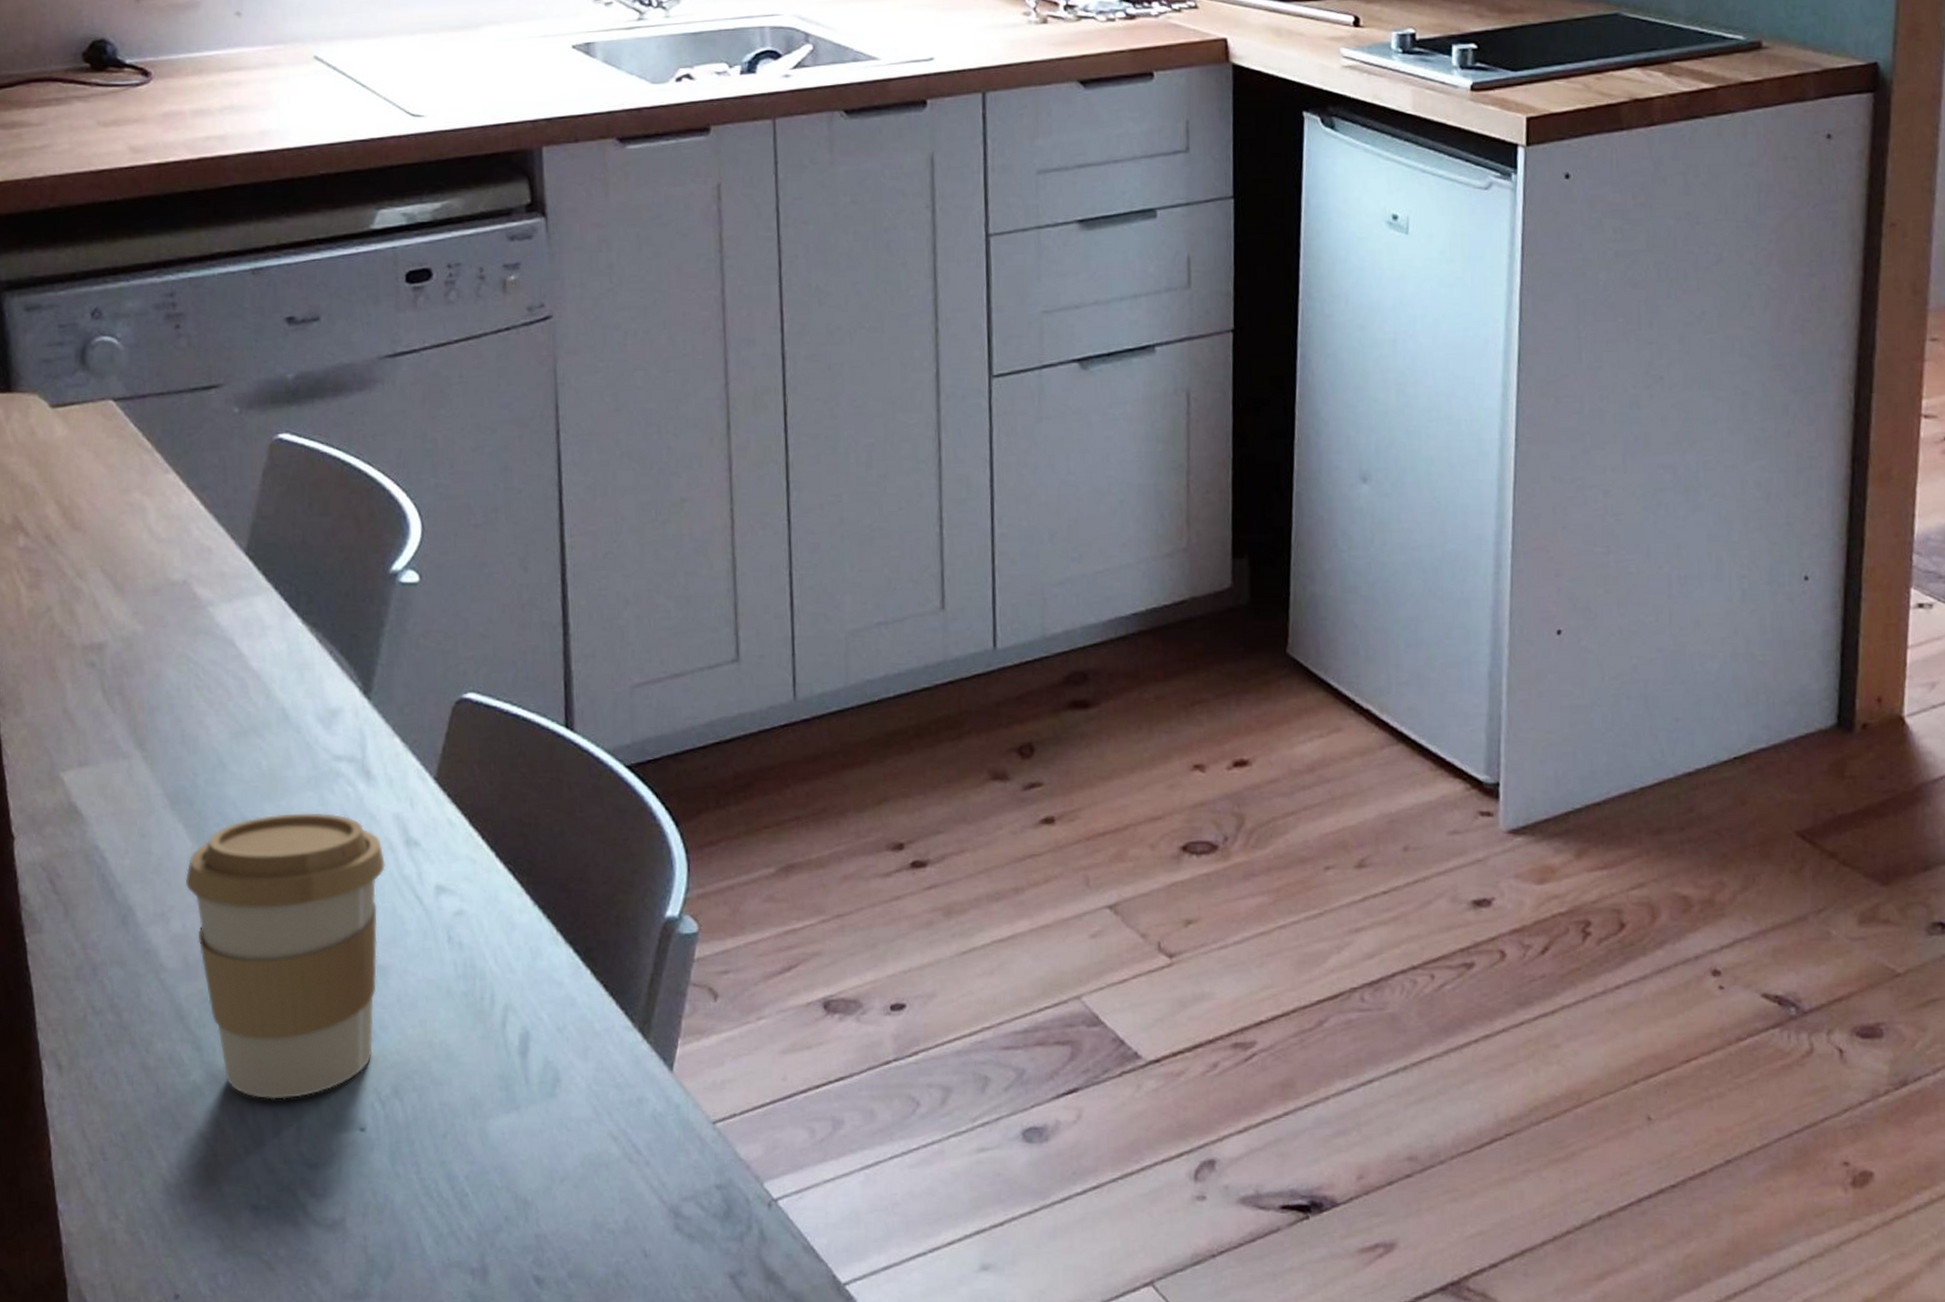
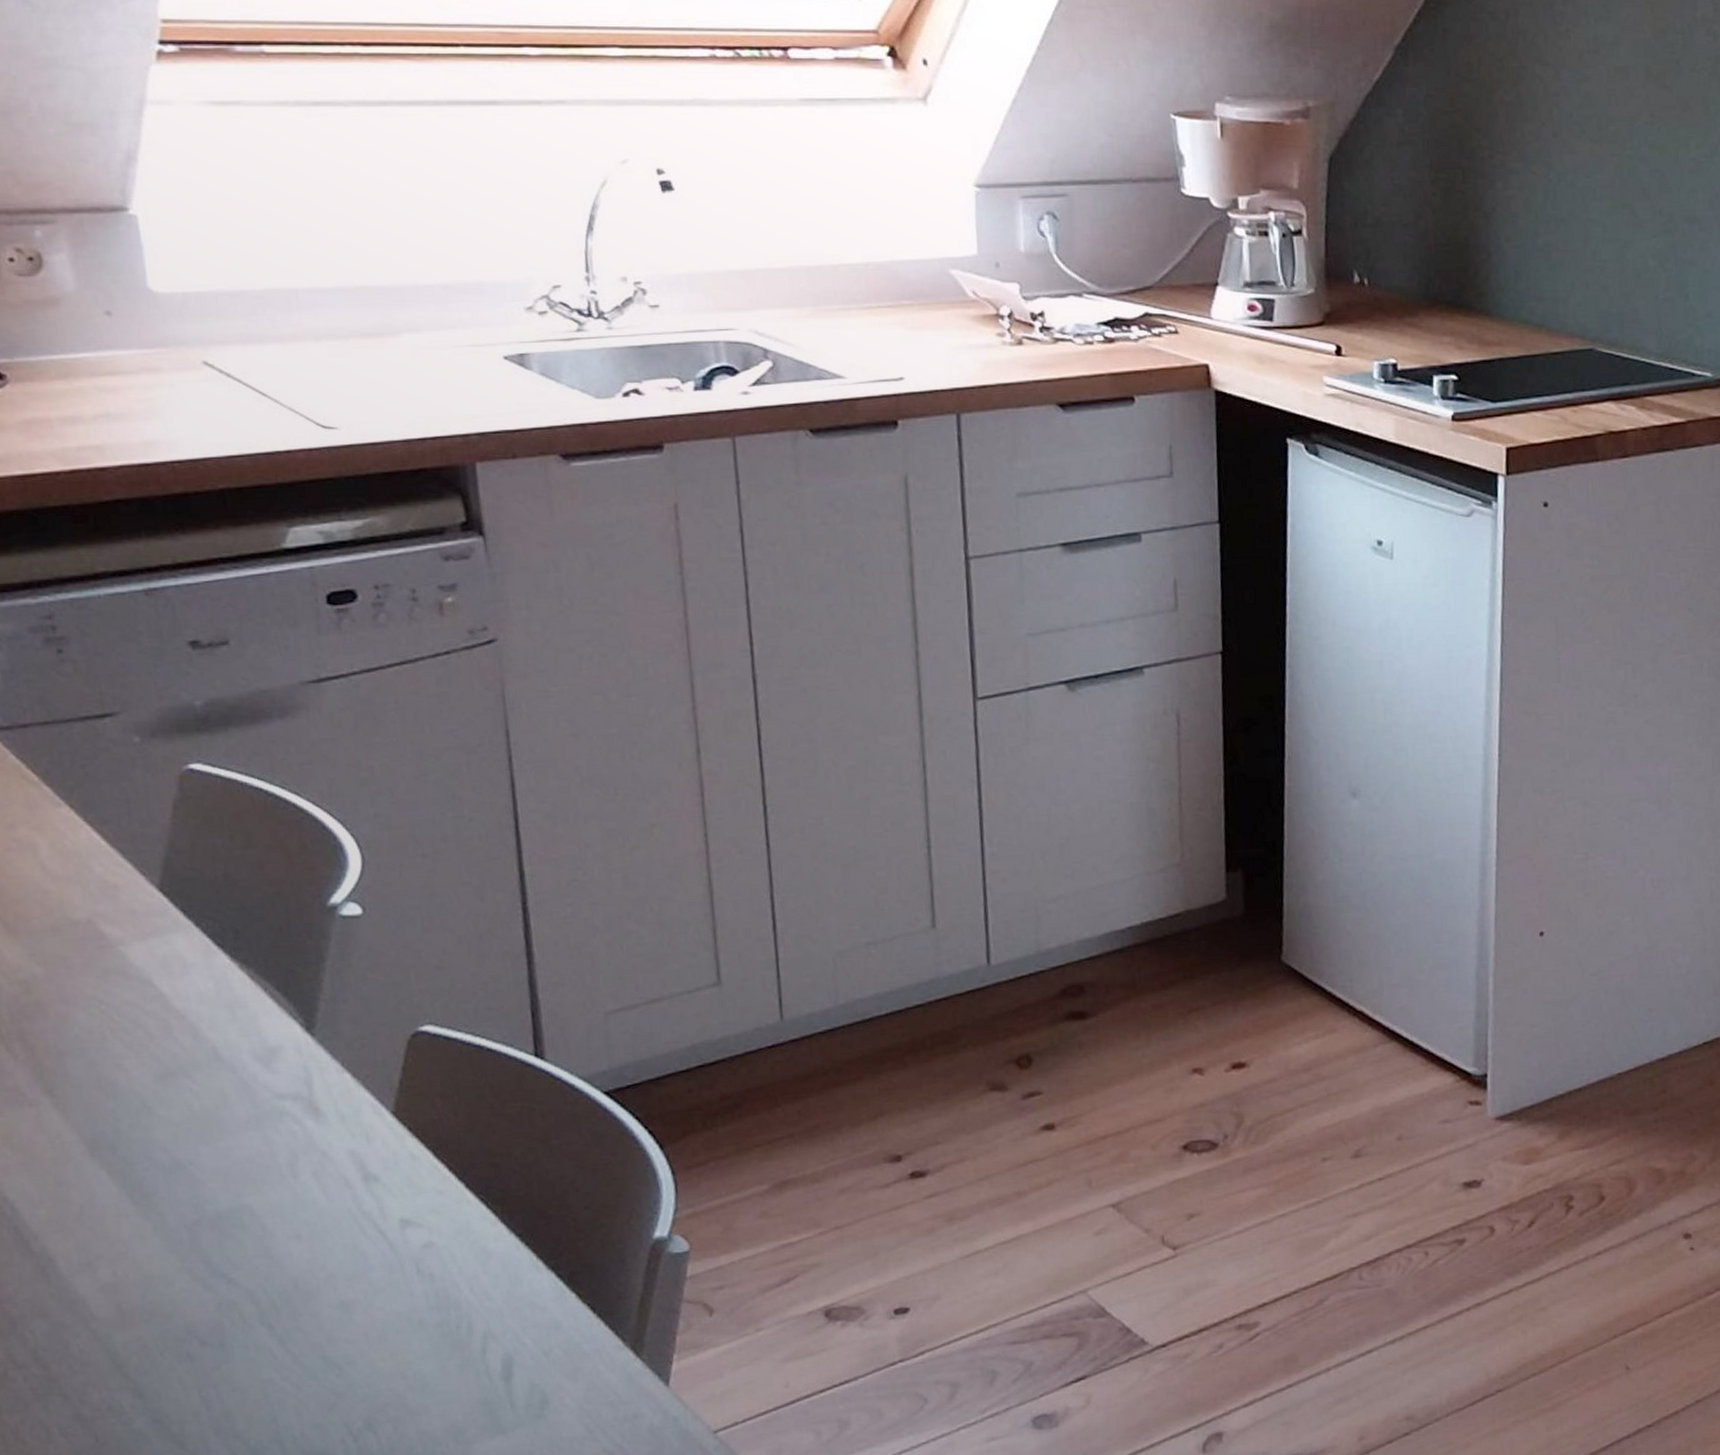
coffee cup: present [185,812,385,1100] -> none [112,1152,343,1441]

